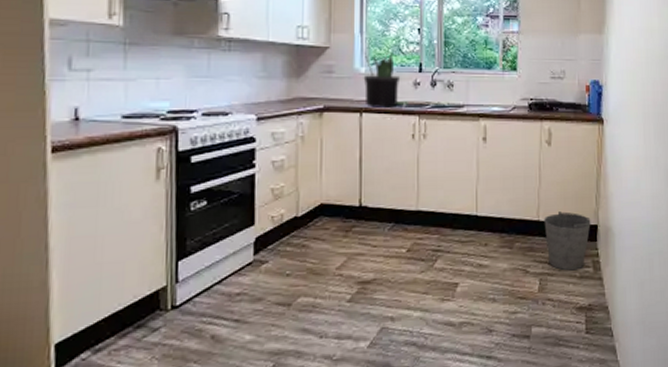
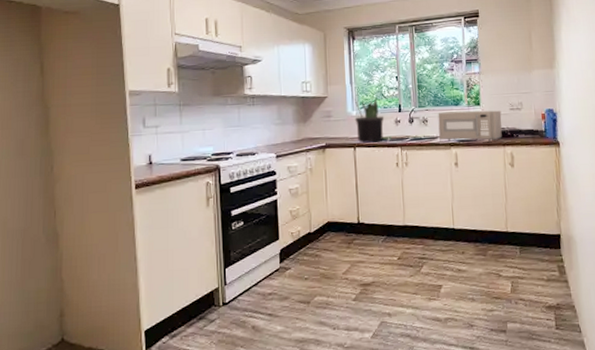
microwave: none [466,76,541,114] -> present [438,110,502,142]
bucket: present [544,211,591,271] -> none [511,223,554,275]

